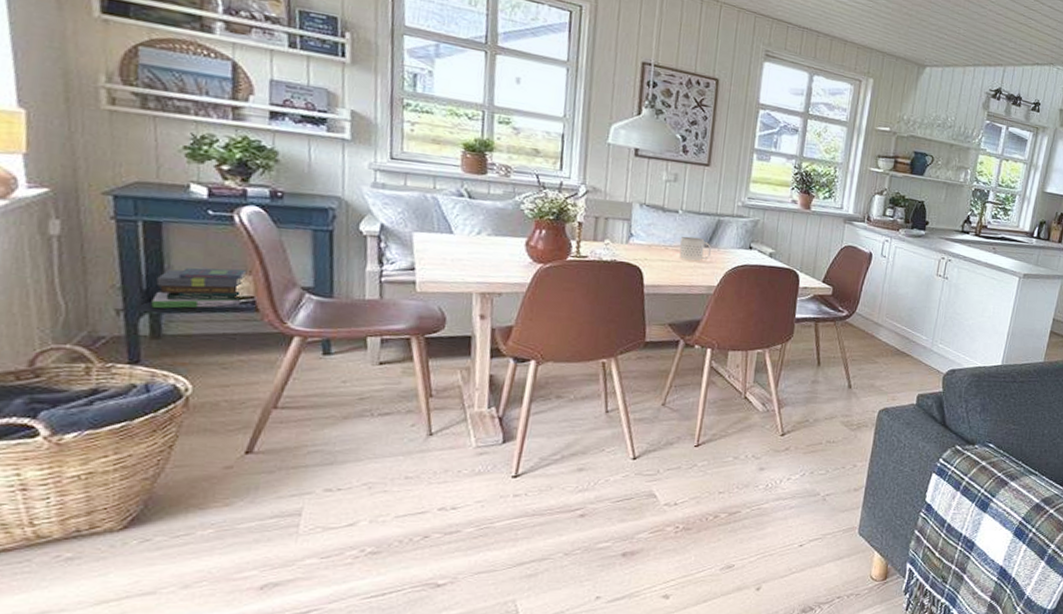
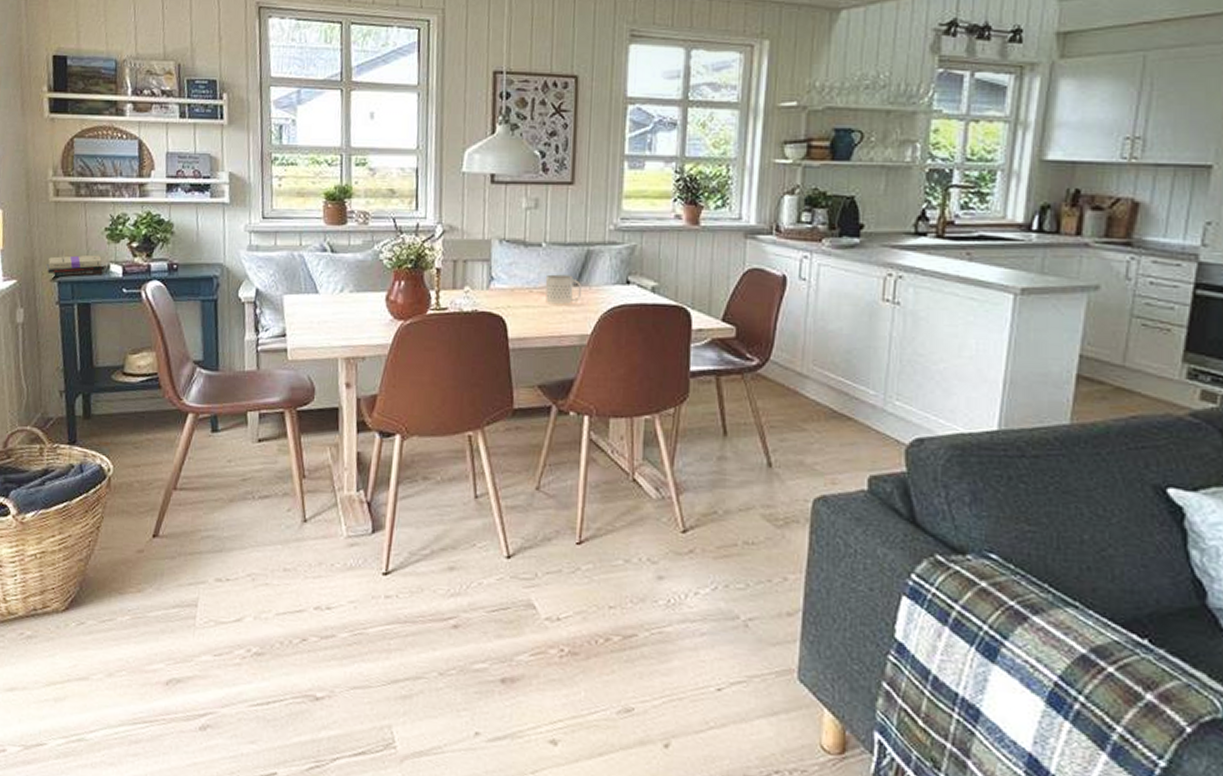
books: none [94,168,183,194] -> present [45,254,105,278]
books: present [151,267,248,309] -> none [83,345,152,389]

